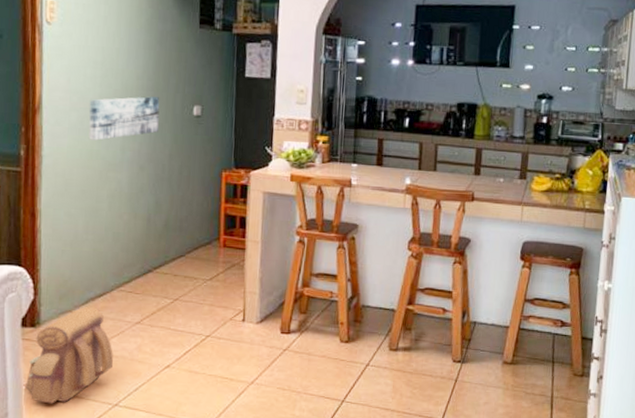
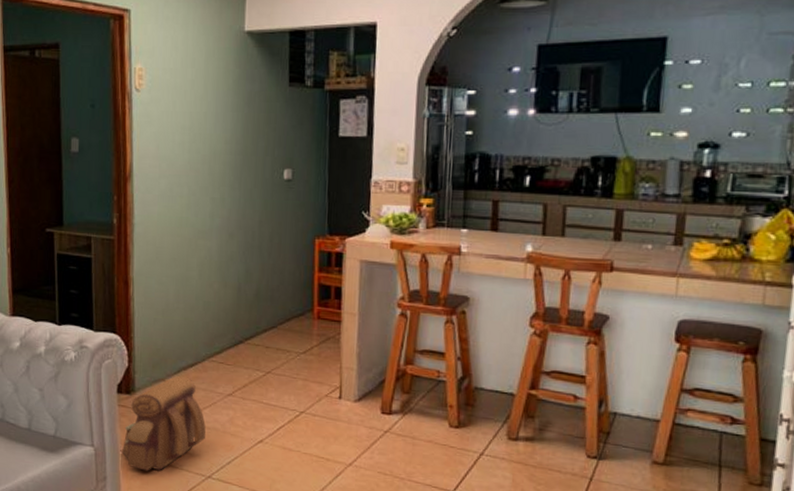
wall art: present [88,96,160,141] -> none [178,161,249,208]

